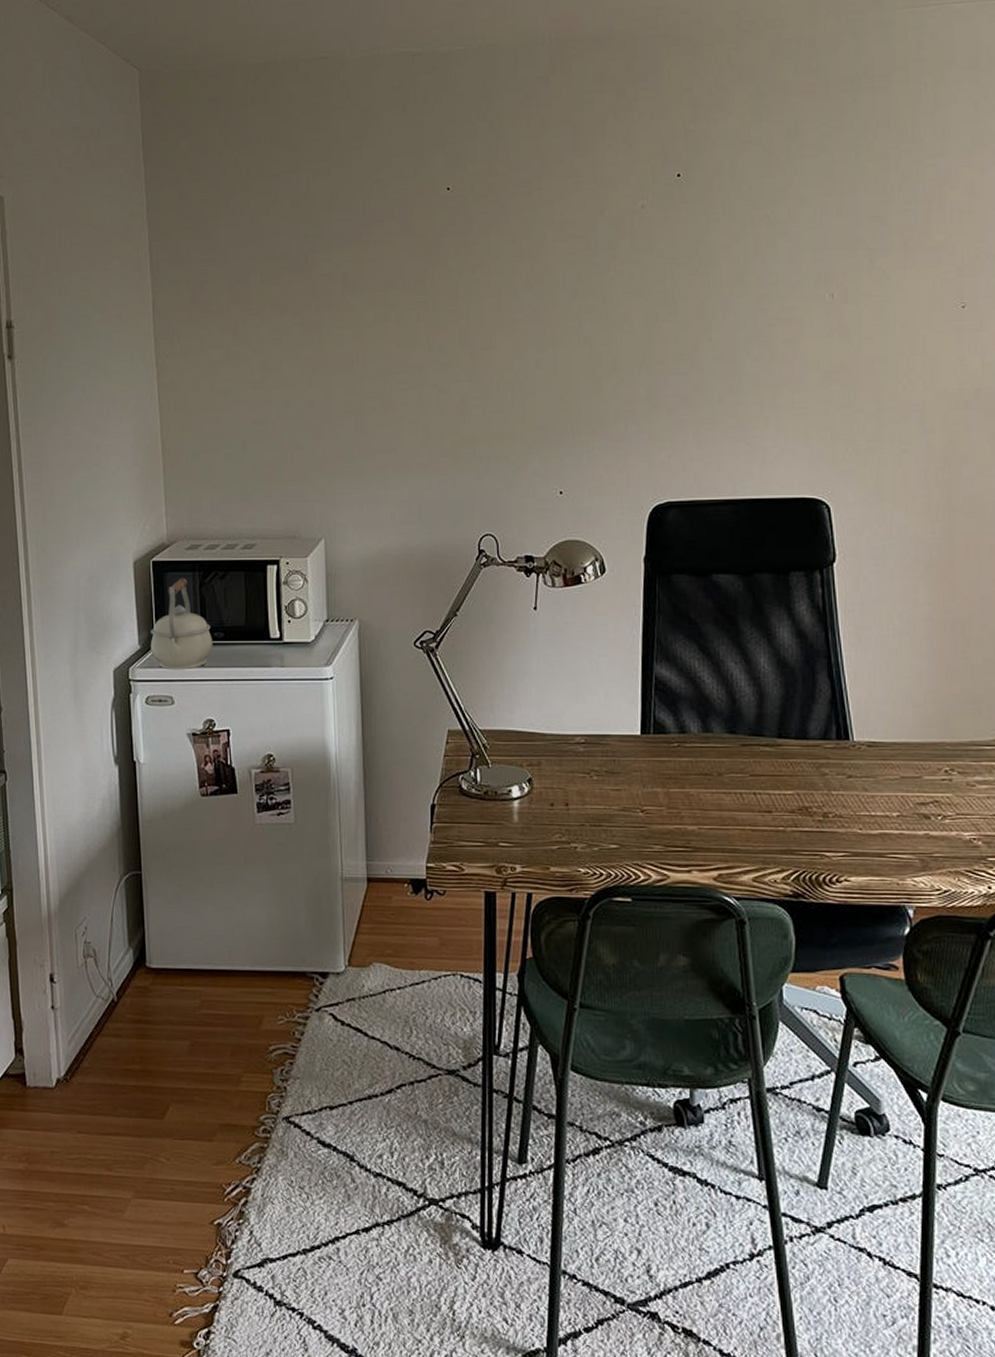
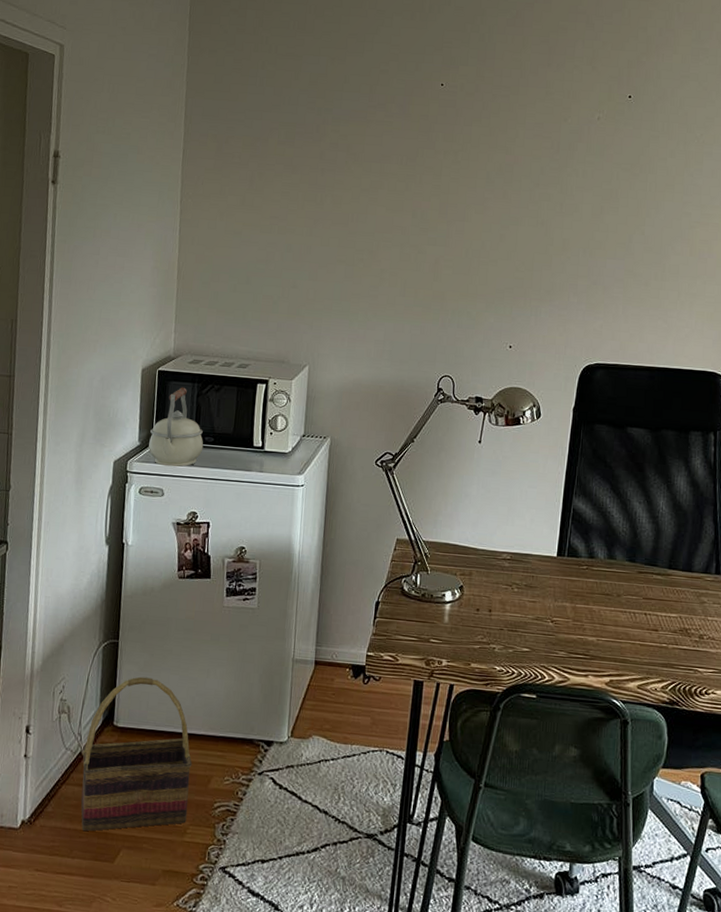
basket: none [115,910,240,1087] -> present [80,676,192,832]

